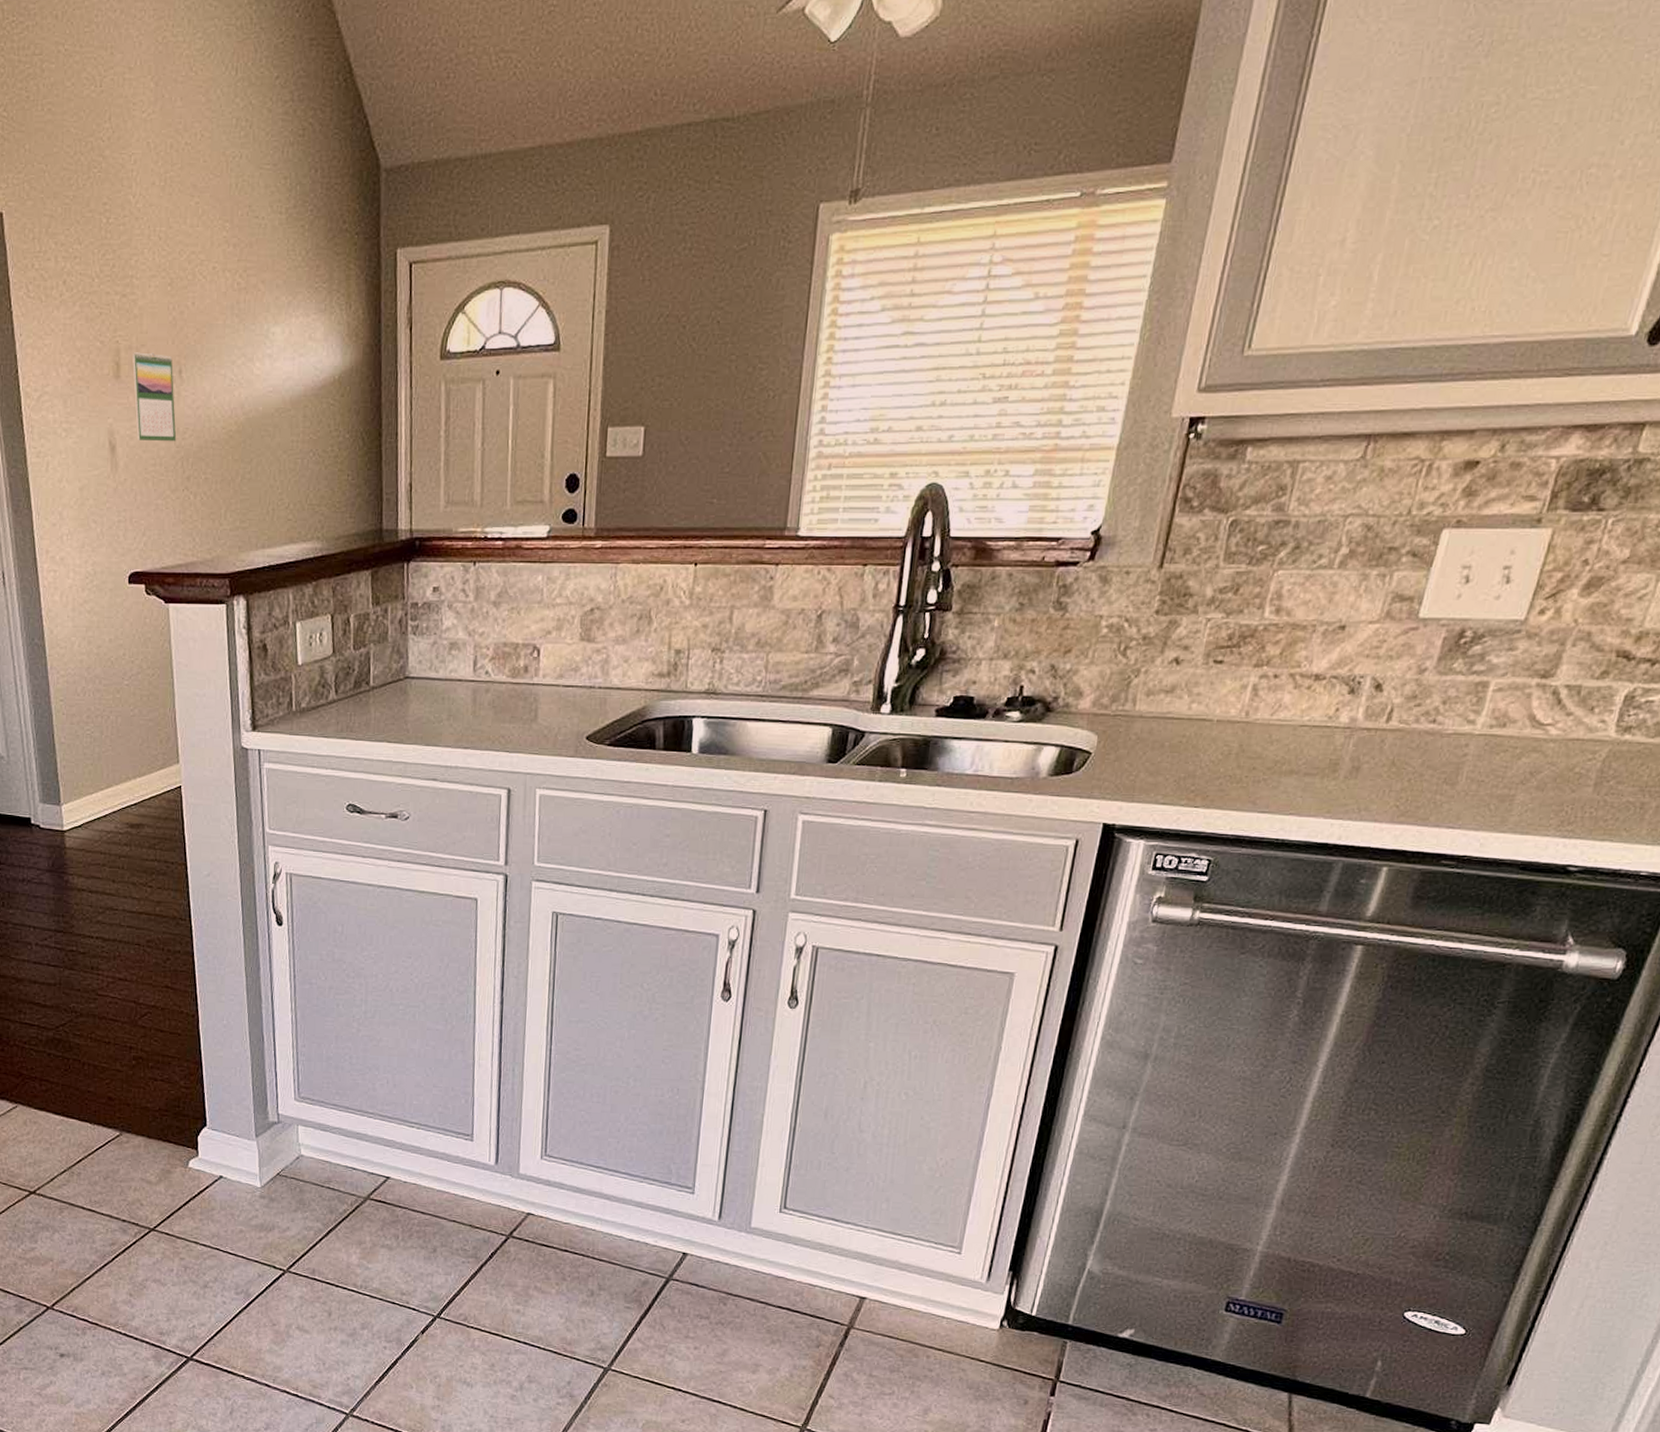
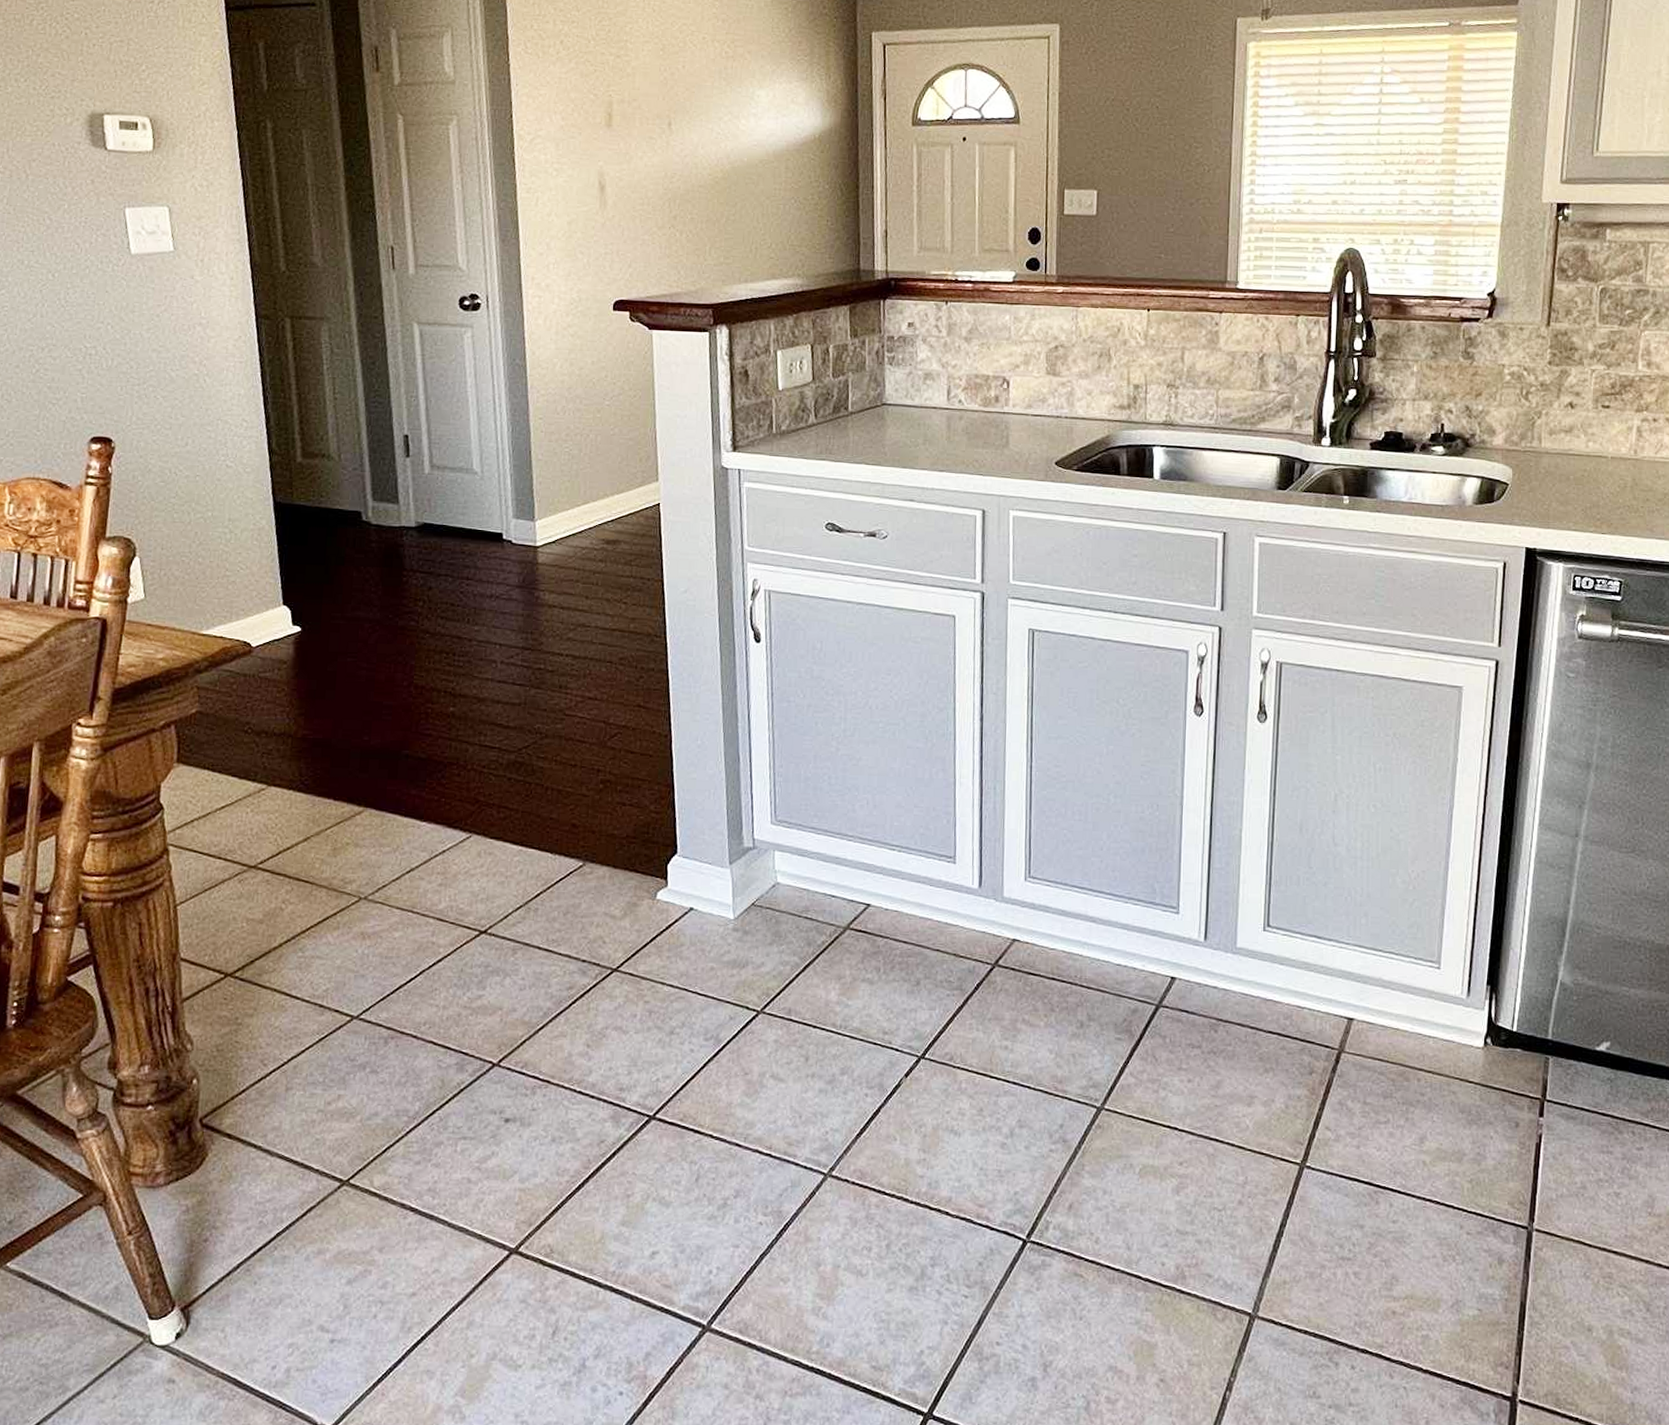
calendar: present [133,352,177,442] -> none [624,105,665,185]

